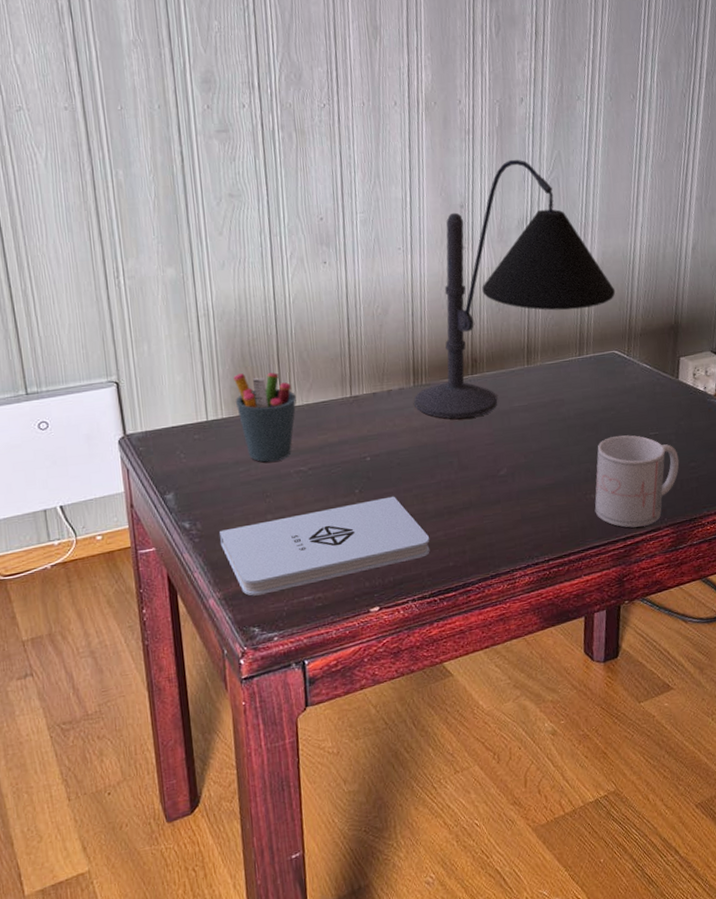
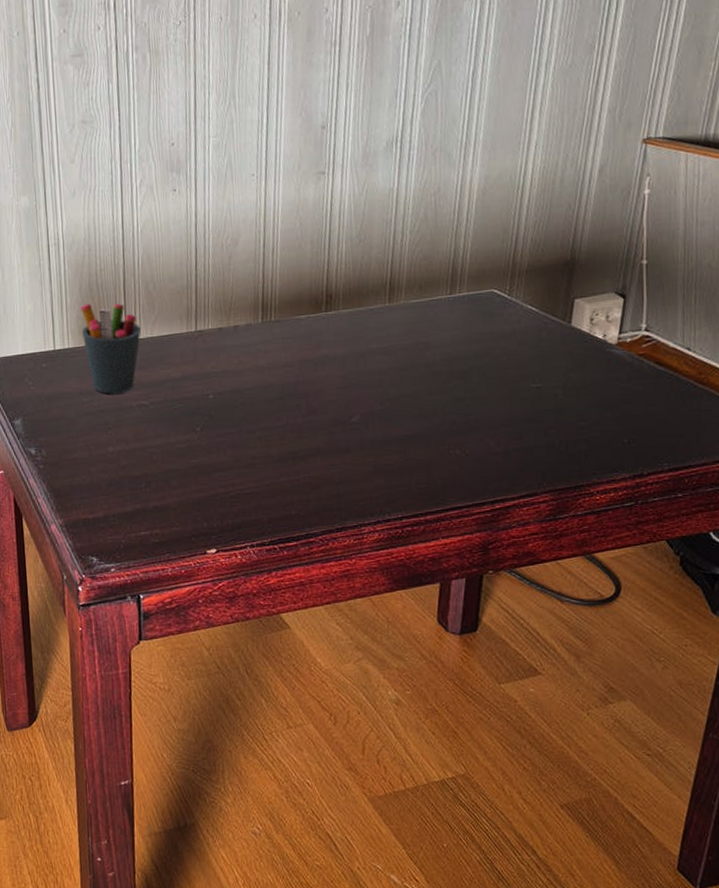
notepad: present [220,496,430,596] -> none [63,436,272,526]
desk lamp: present [414,159,616,419] -> none [261,71,499,359]
mug: present [594,435,679,528] -> none [459,386,566,490]

